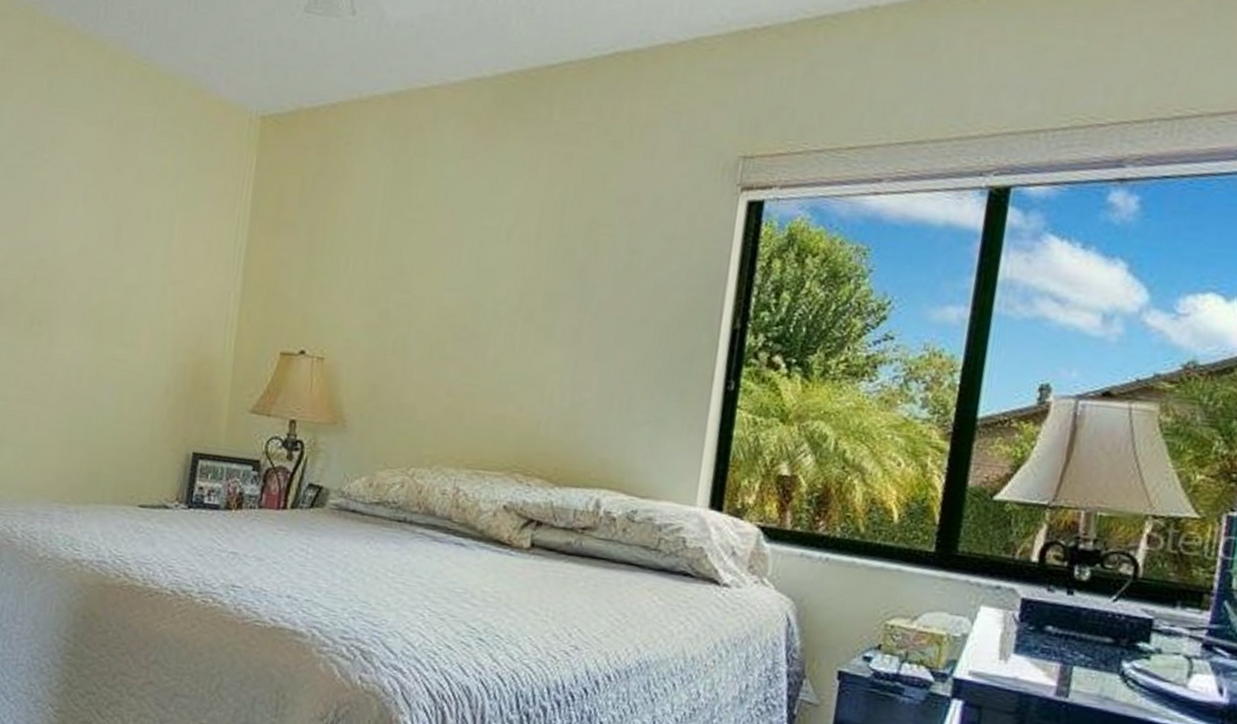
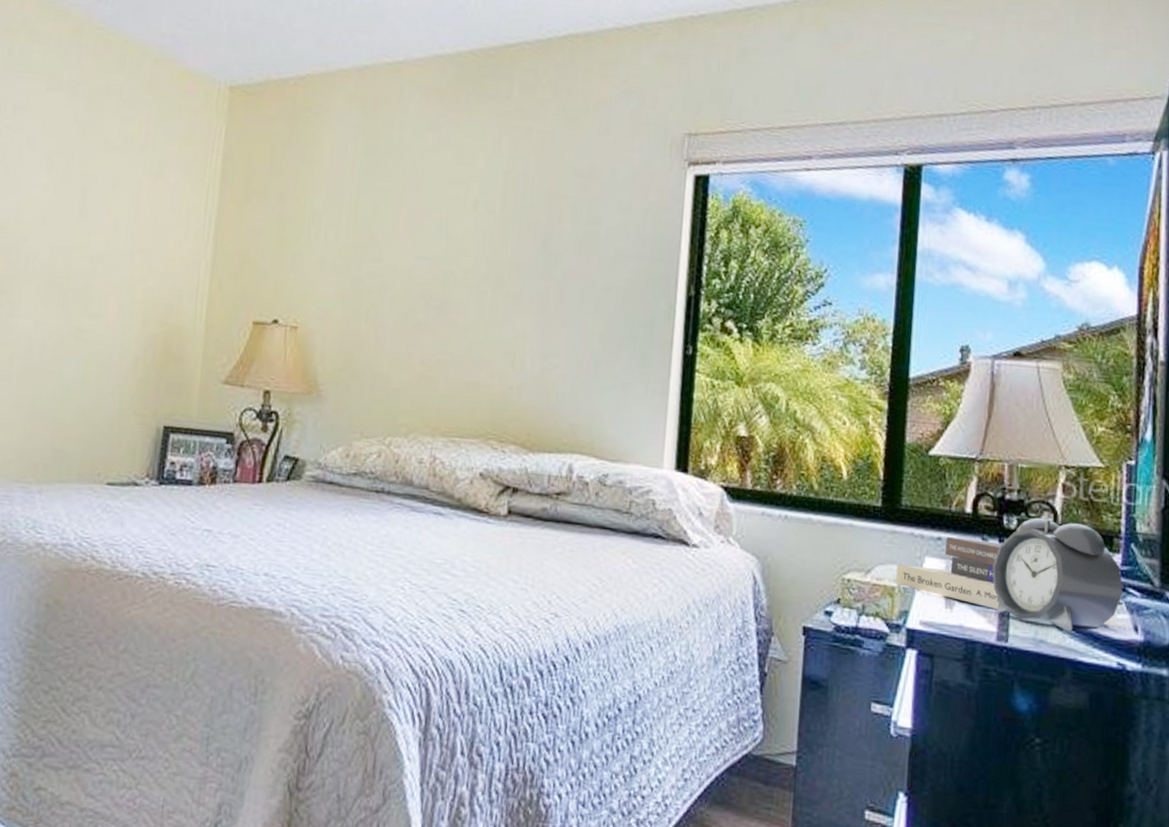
books: none [945,585,1212,688] -> present [896,536,1124,627]
alarm clock: none [1056,569,1210,694] -> present [992,517,1123,635]

